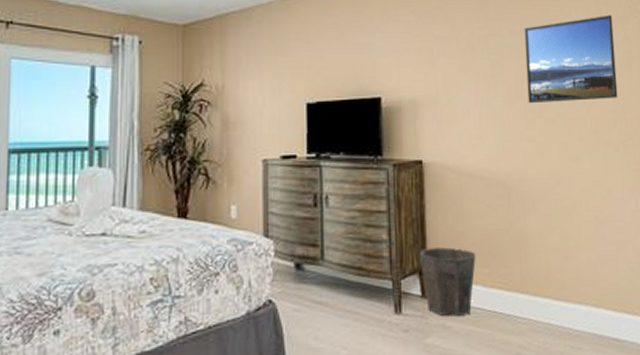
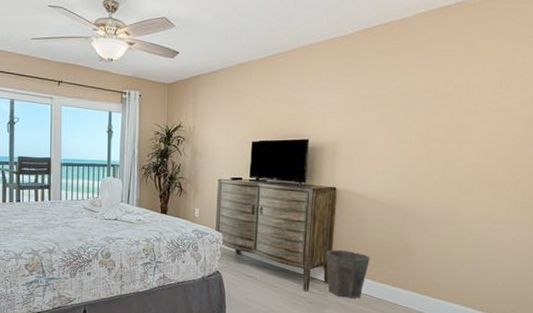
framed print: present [524,15,618,104] -> none [432,75,526,149]

